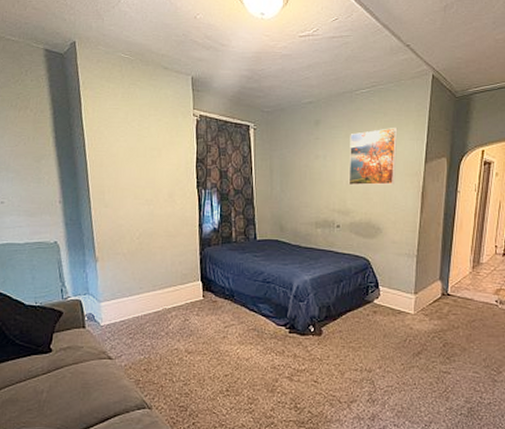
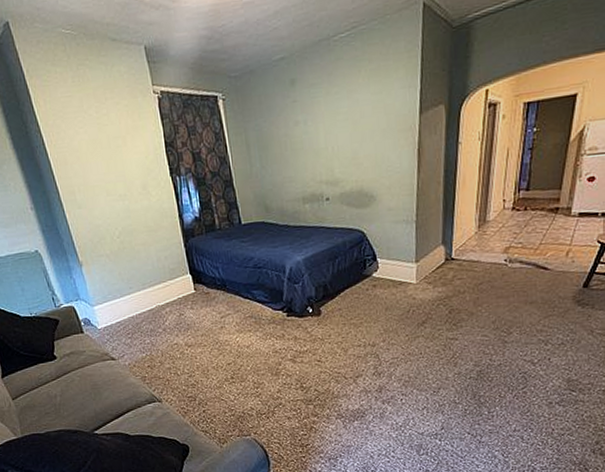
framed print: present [348,128,398,186] -> none [331,76,387,152]

